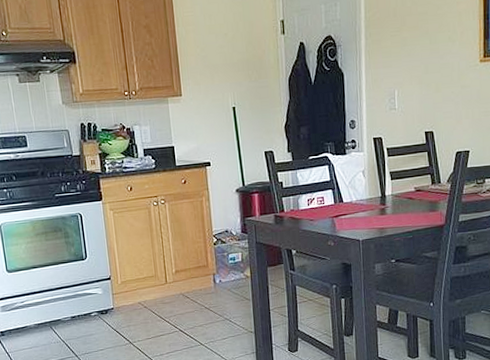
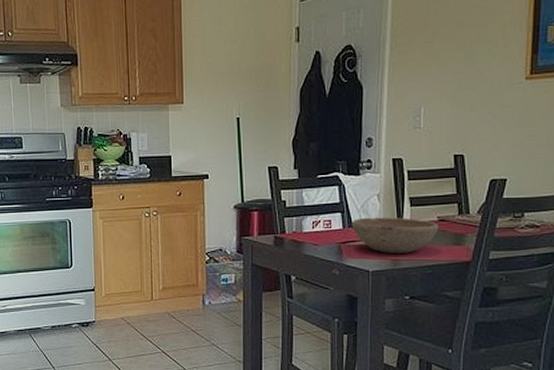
bowl: none [342,190,416,223] -> present [351,217,438,253]

